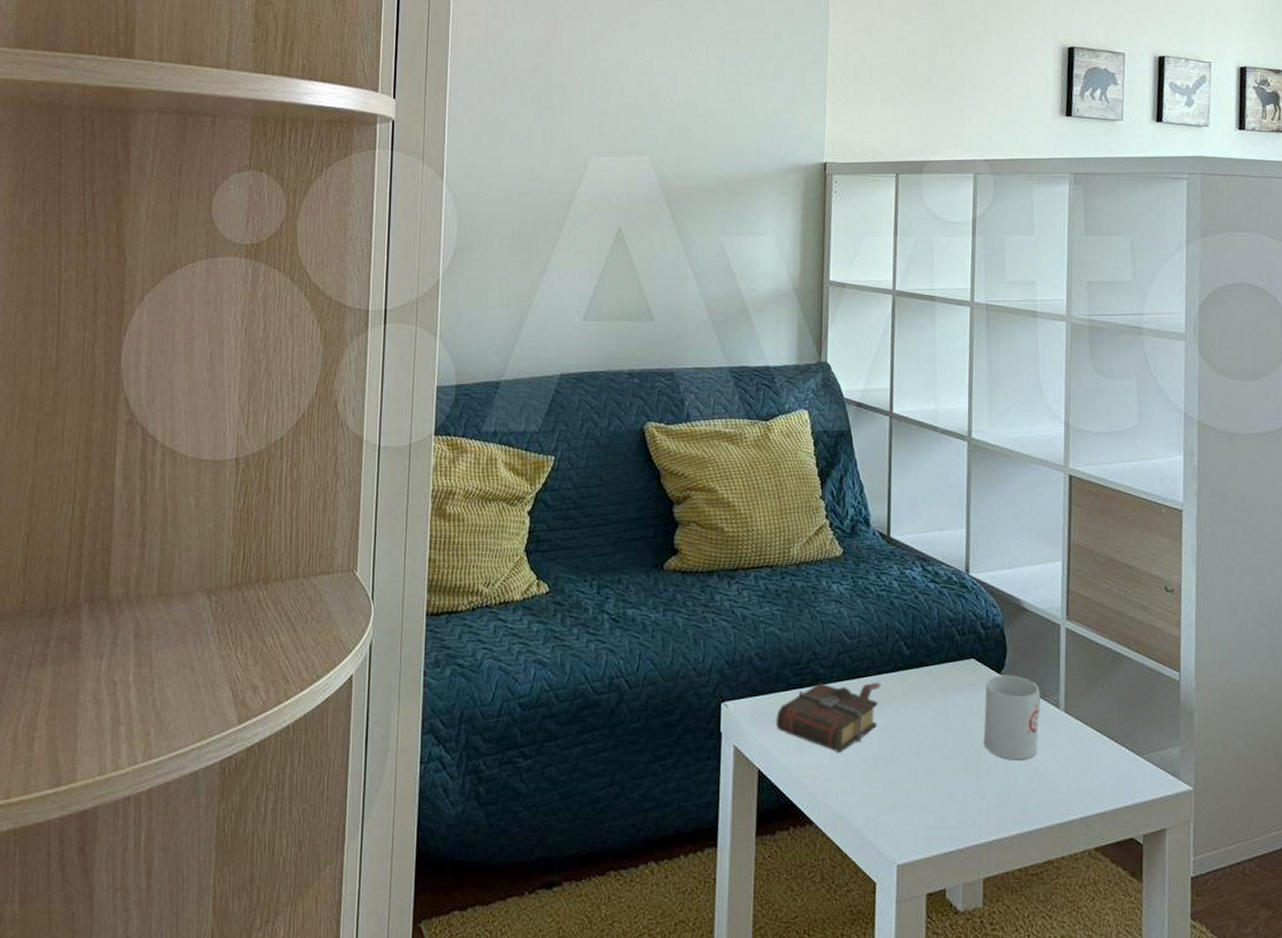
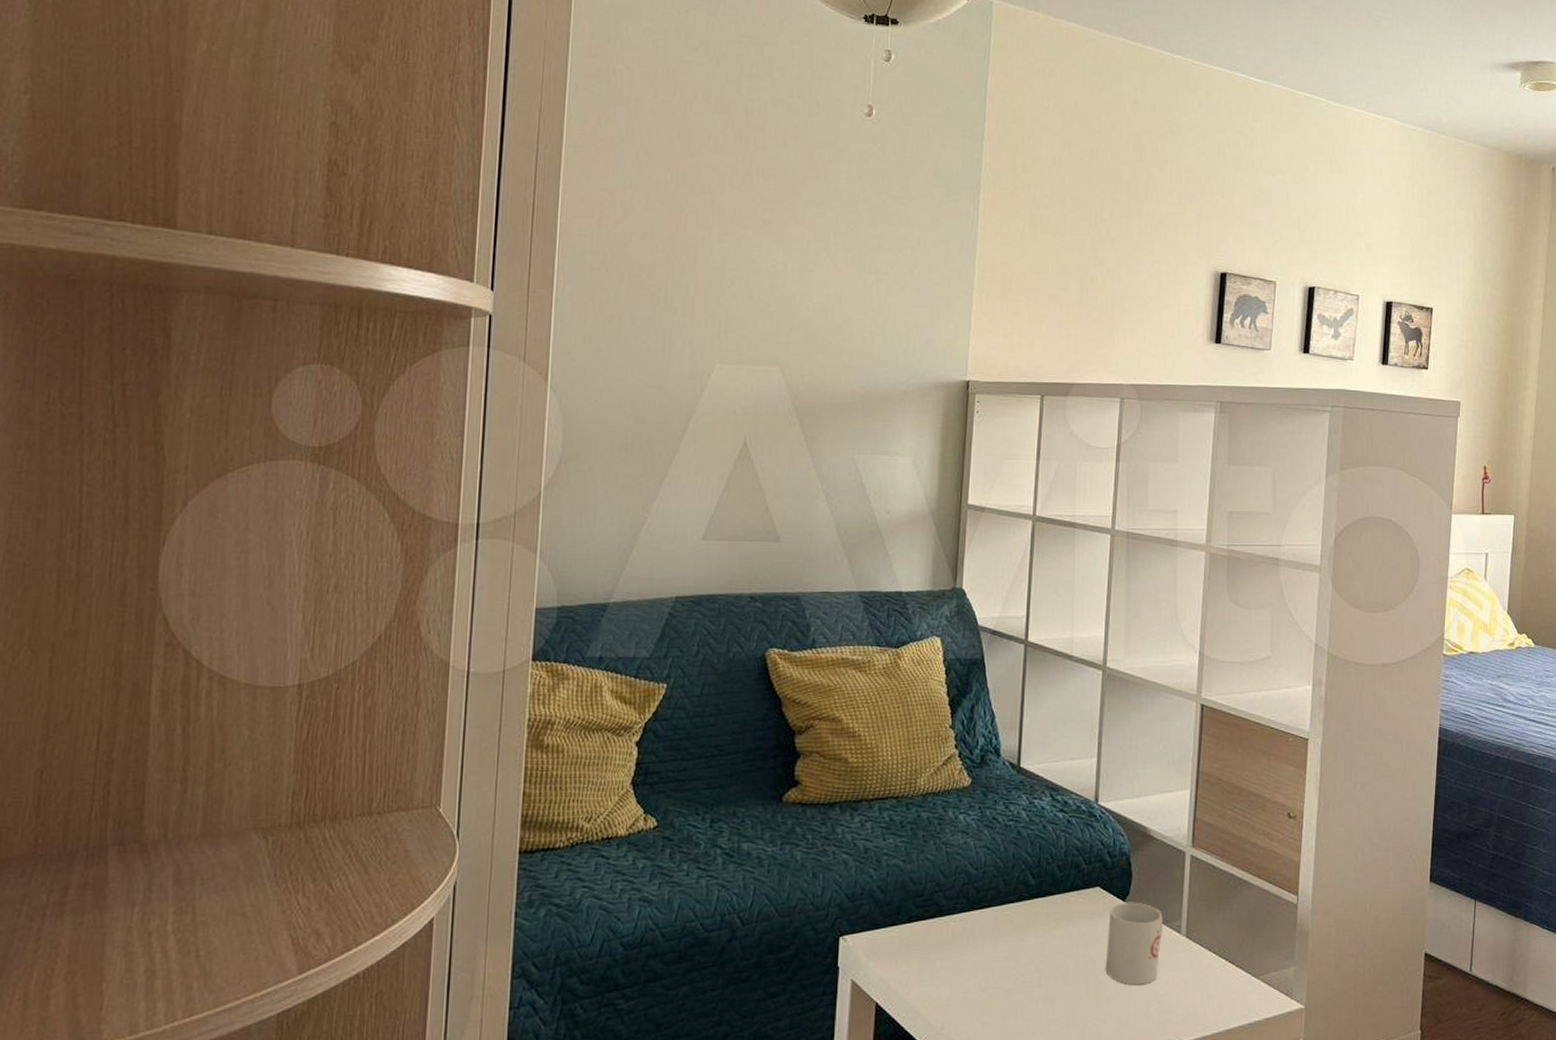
book: present [776,682,882,752] -> none [896,912,1006,983]

